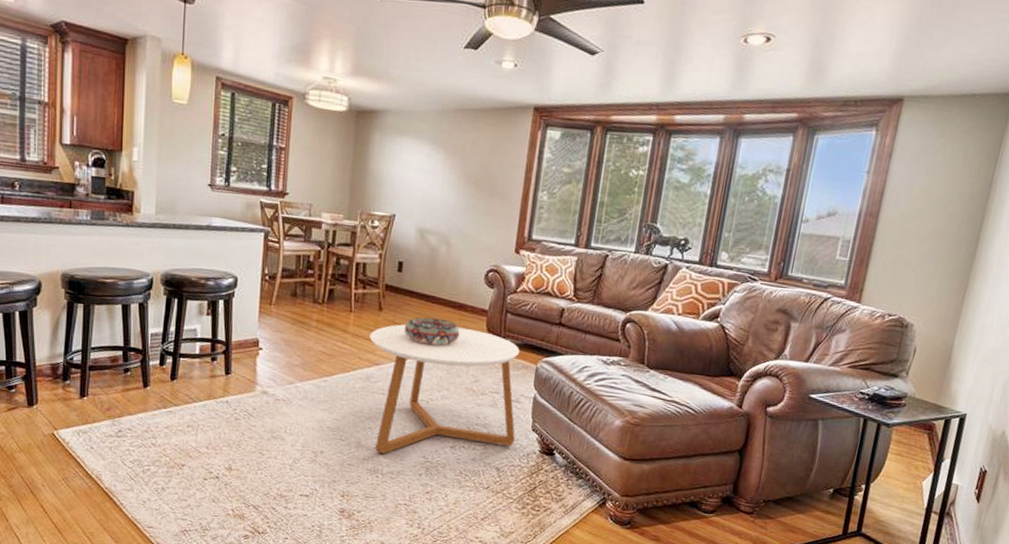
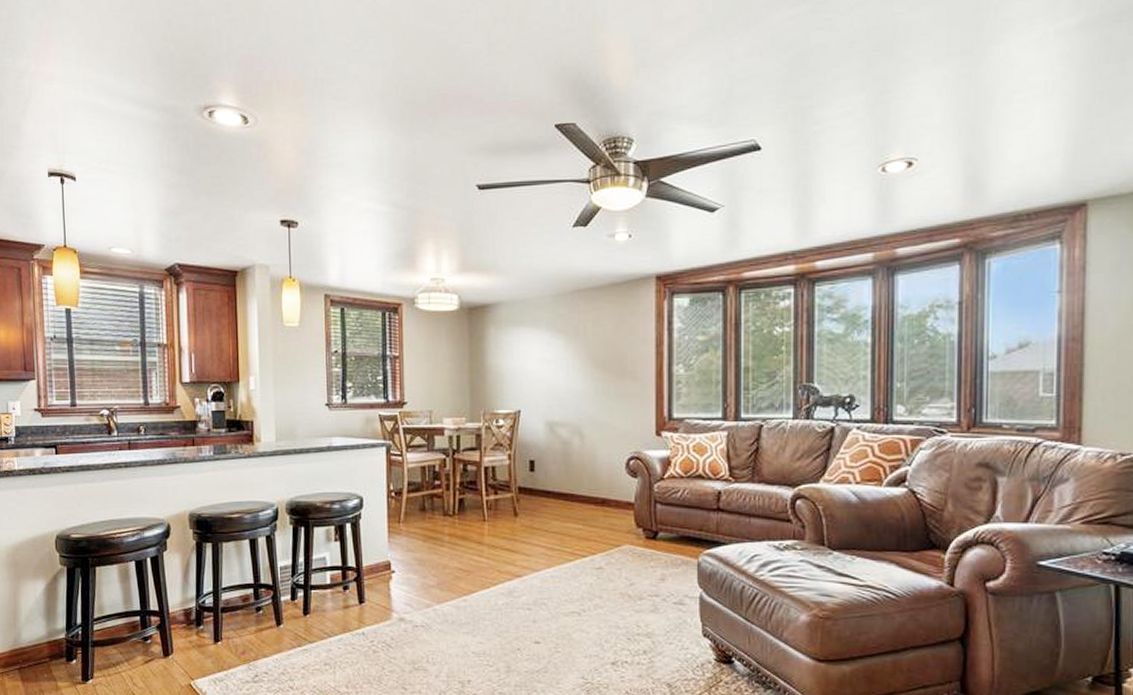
coffee table: present [369,324,520,455] -> none [507,525,684,679]
decorative bowl: present [404,317,460,346] -> none [544,518,606,548]

